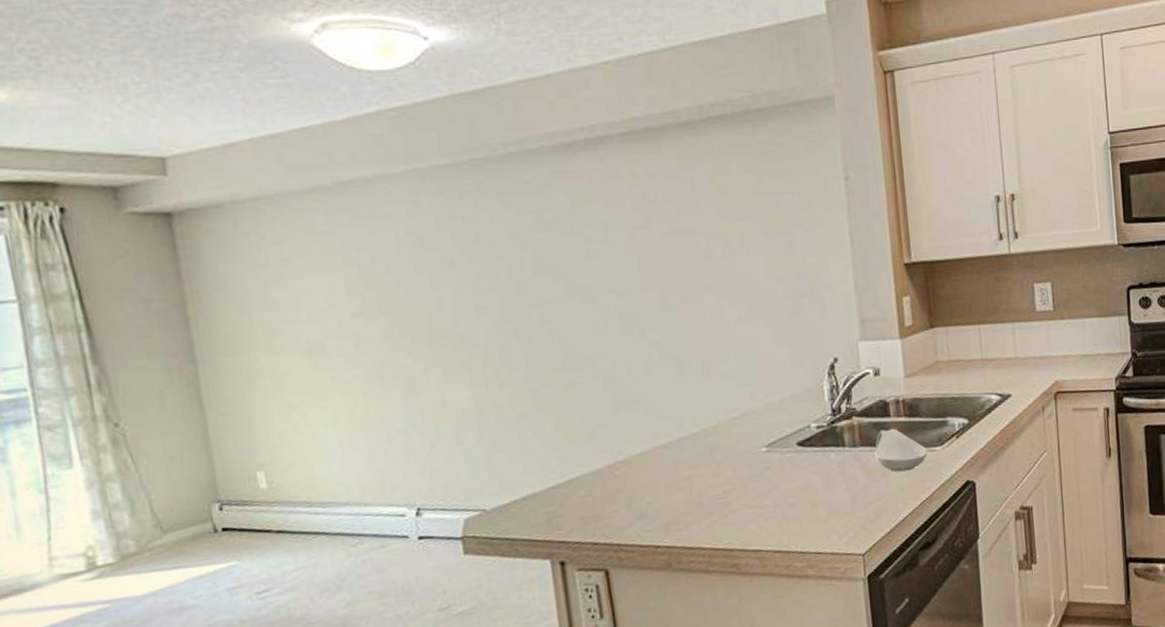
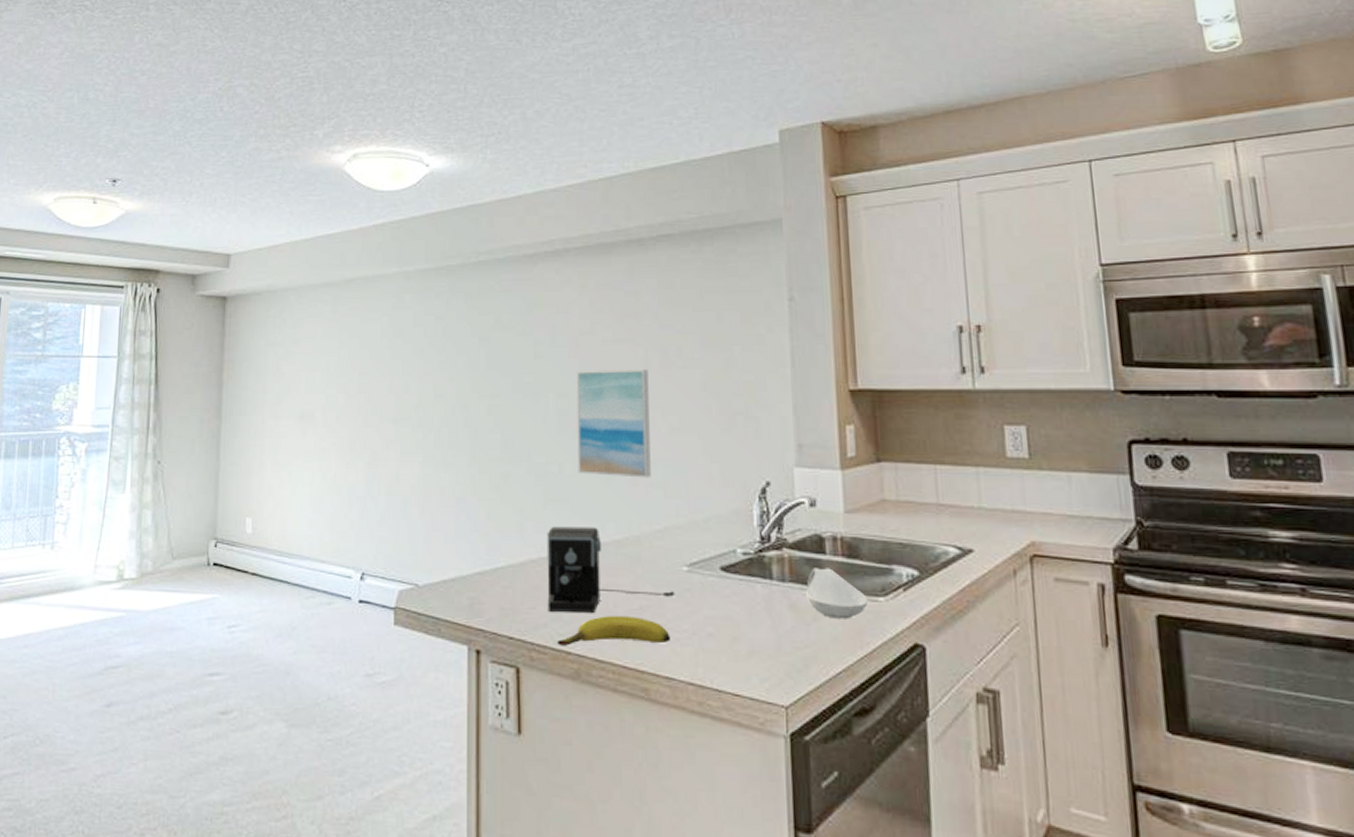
coffee maker: none [621,423,757,512] -> present [547,526,675,614]
wall art: none [635,260,724,373] -> present [576,369,651,478]
banana: none [644,501,756,542] -> present [556,616,671,646]

